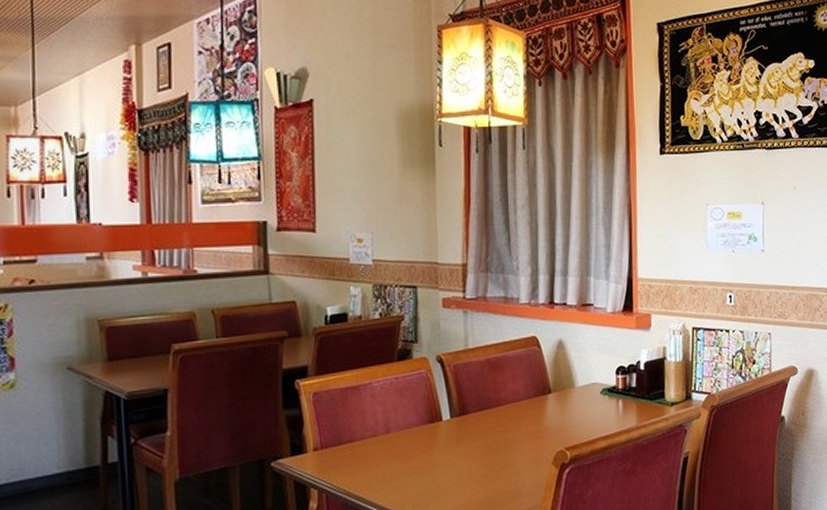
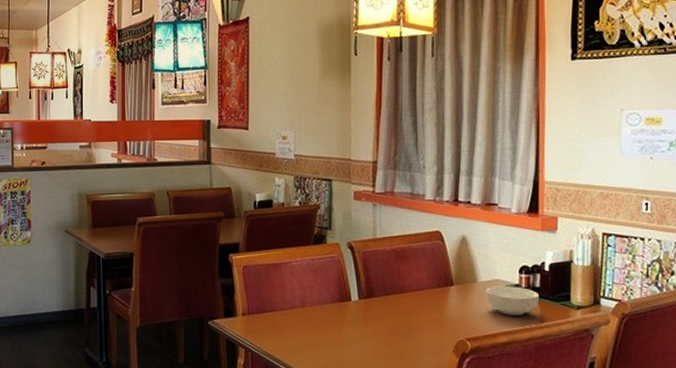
cereal bowl: none [584,388,636,419] -> present [486,286,540,315]

